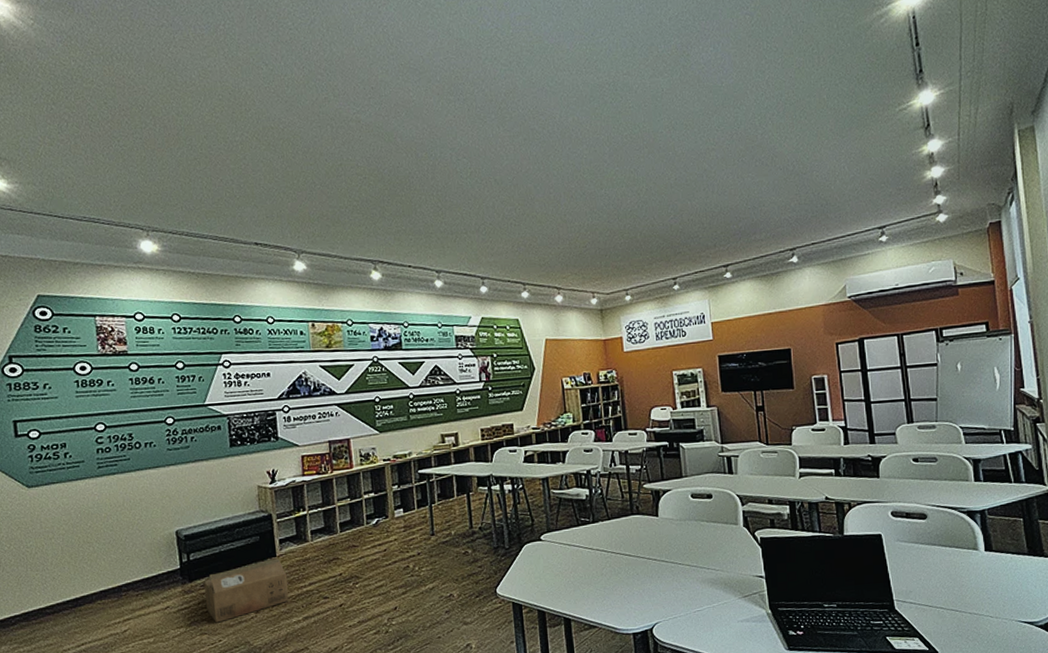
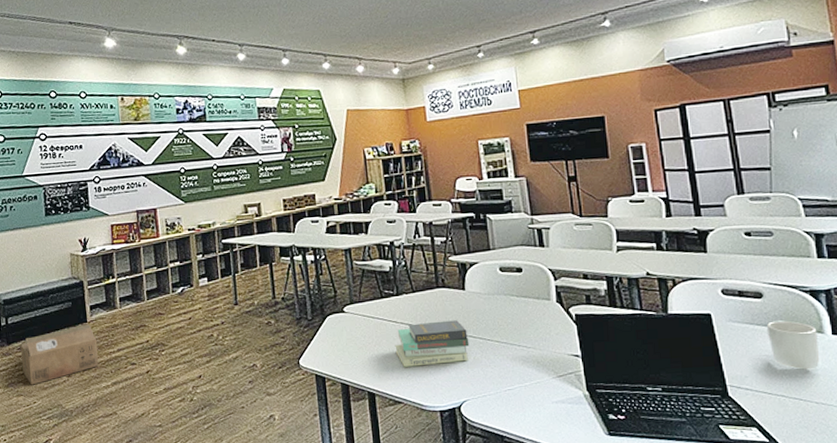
books: none [590,545,662,592] -> present [395,320,470,367]
mug: none [929,539,974,583] -> present [766,320,820,369]

